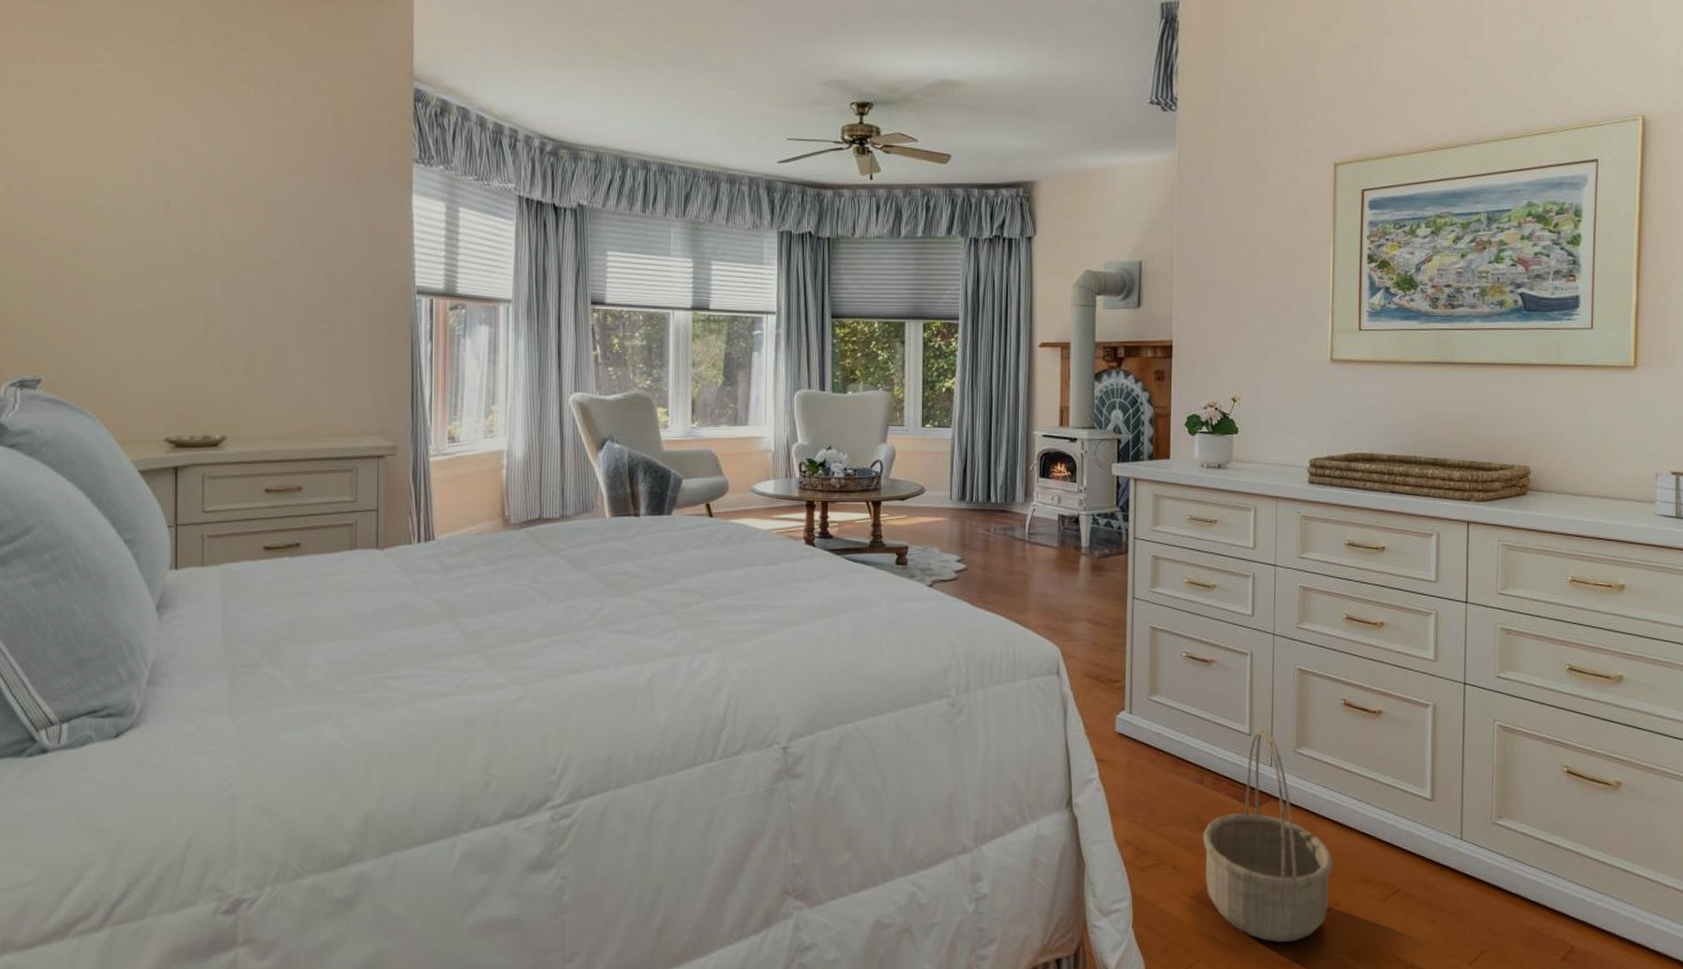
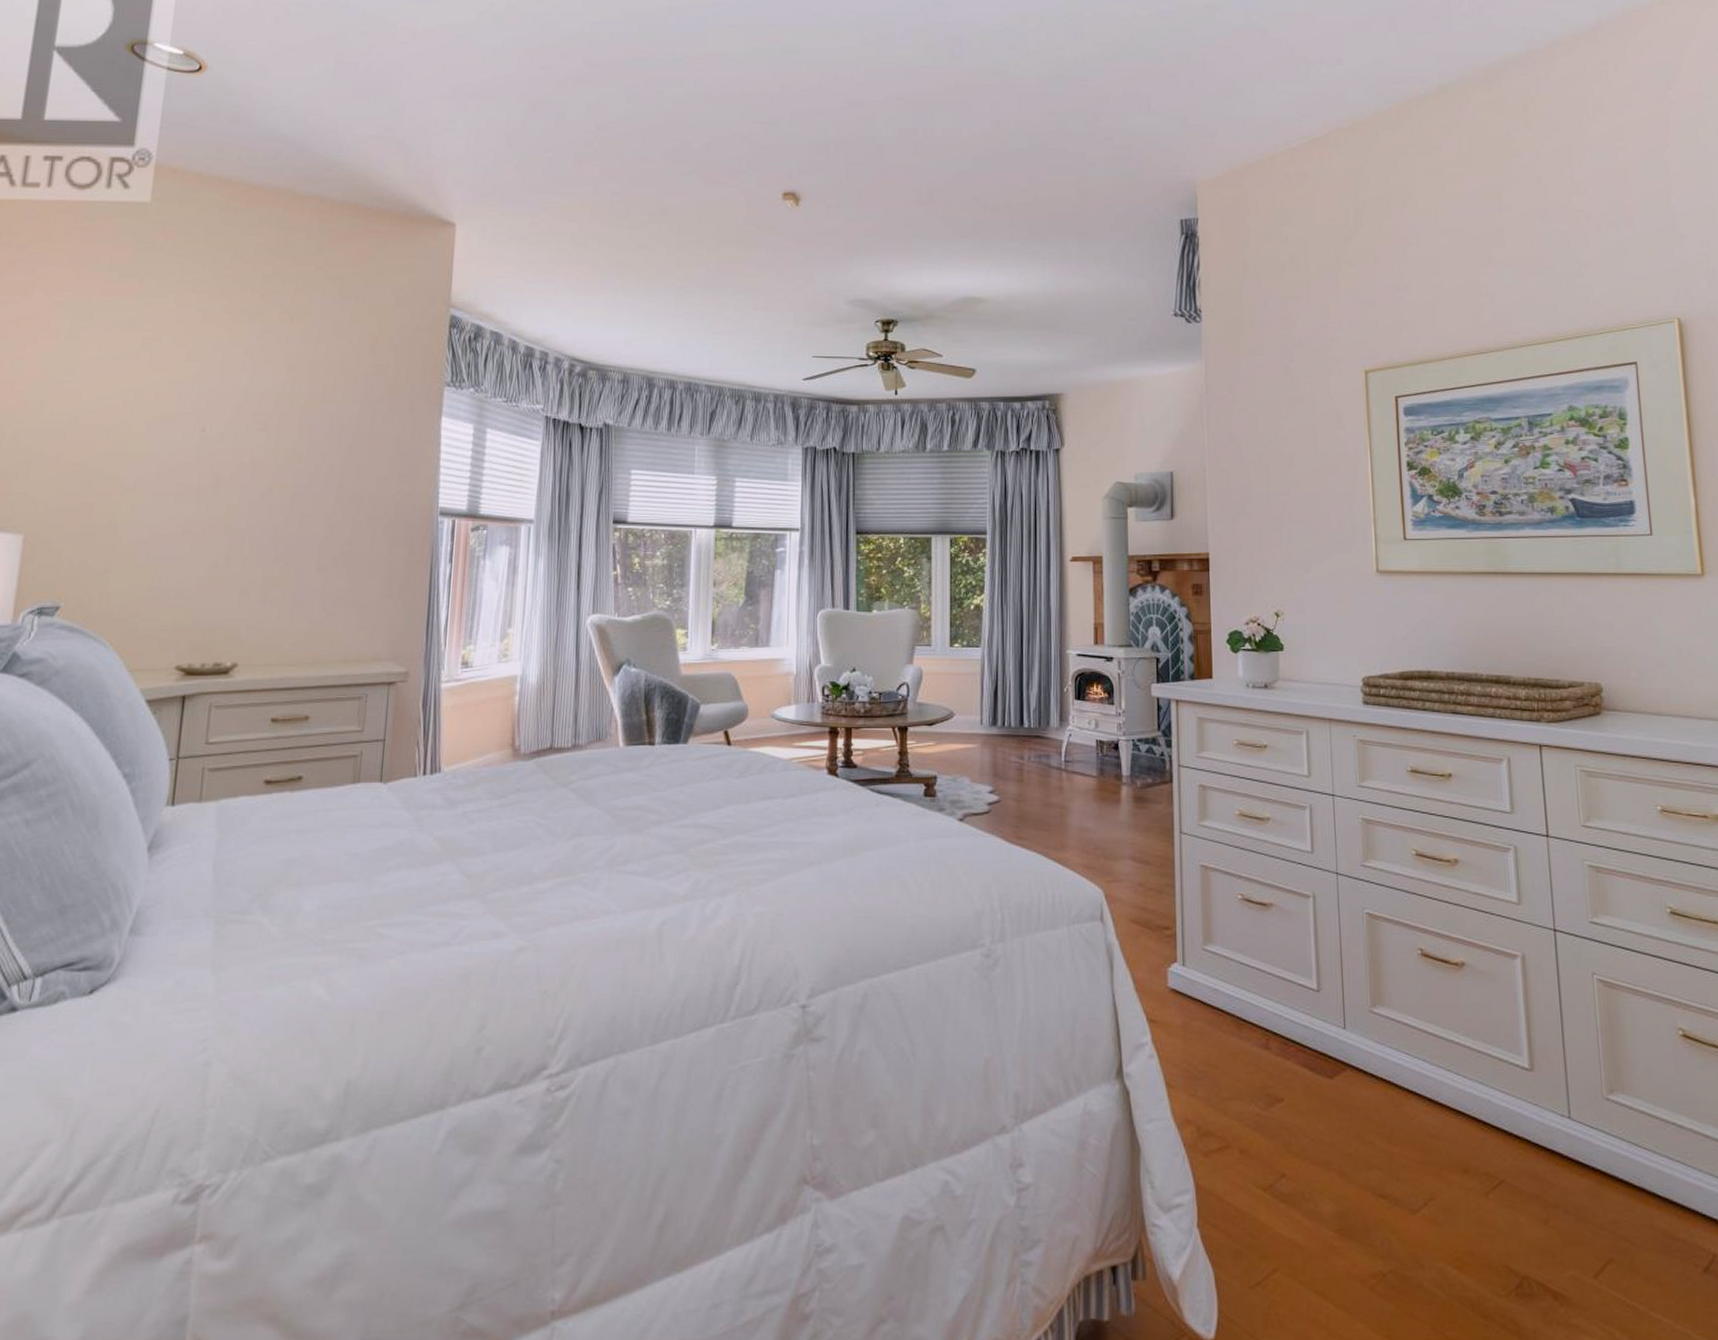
basket: present [1202,728,1333,943] -> none [1272,983,1424,1248]

